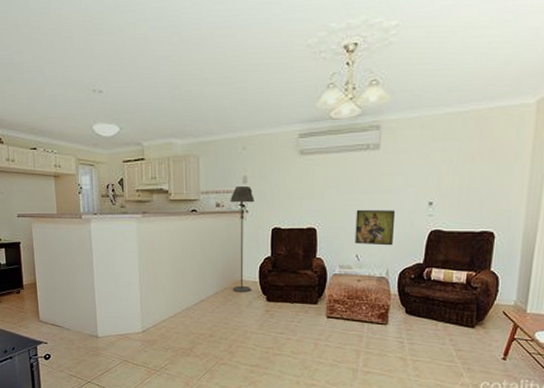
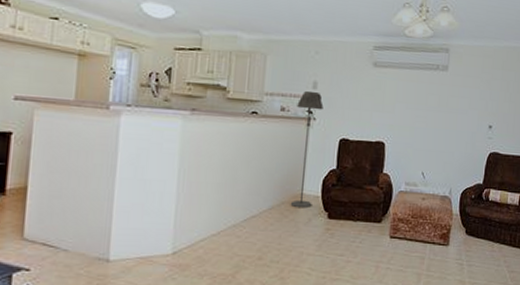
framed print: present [355,209,396,246] -> none [421,126,460,165]

